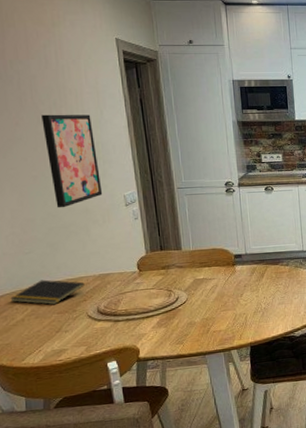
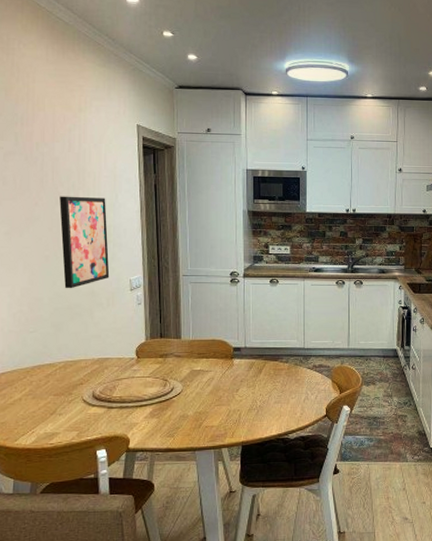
notepad: present [10,279,85,305] -> none [11,360,83,387]

